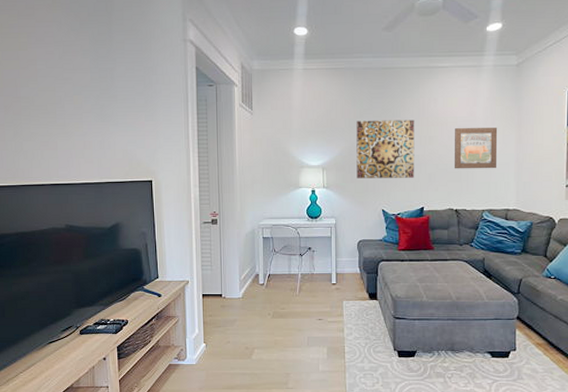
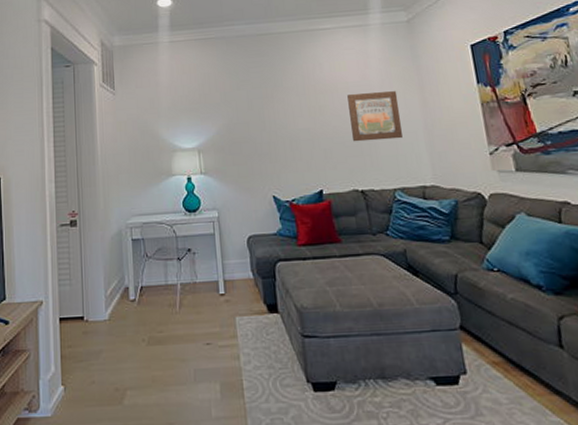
wall art: present [356,120,415,178] -> none [233,88,308,160]

